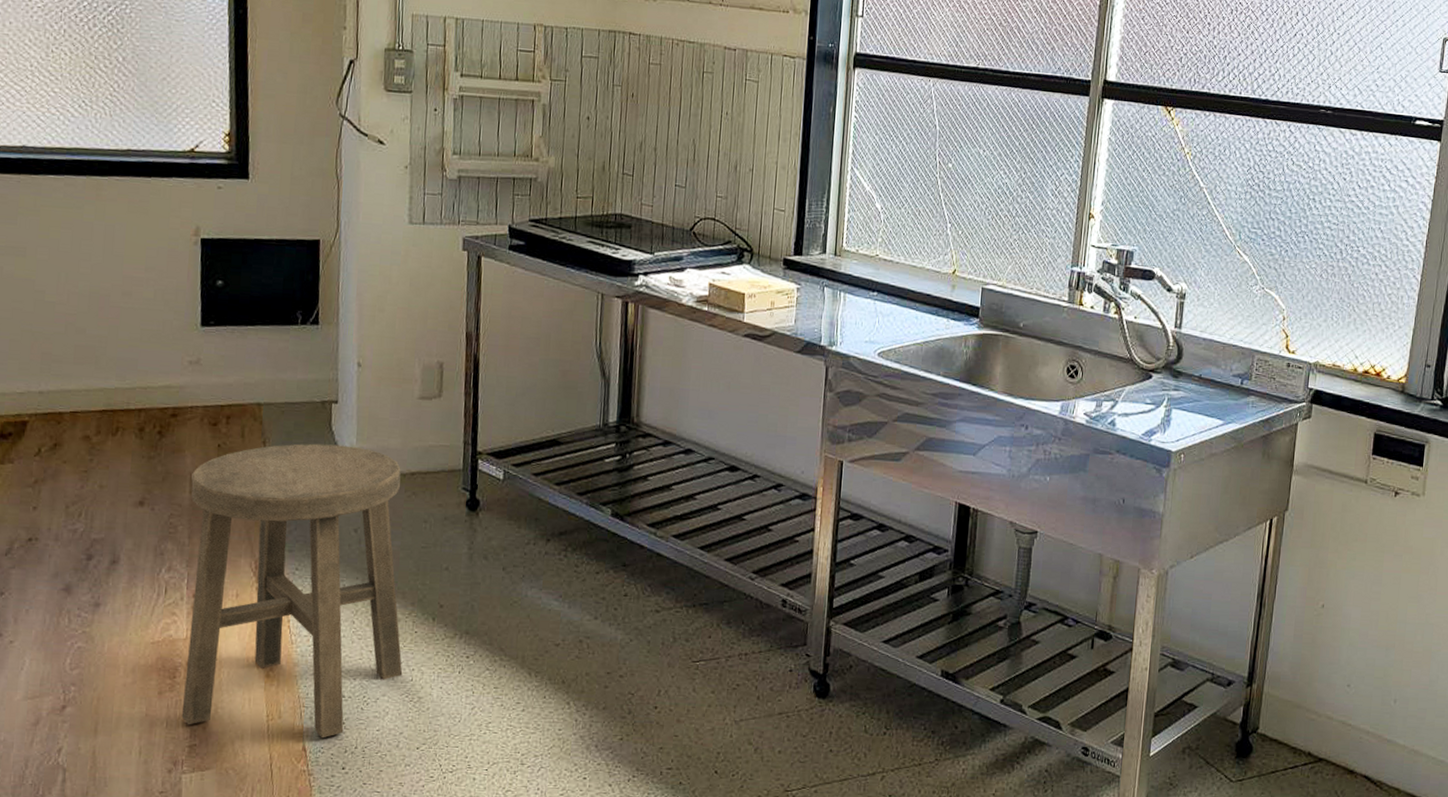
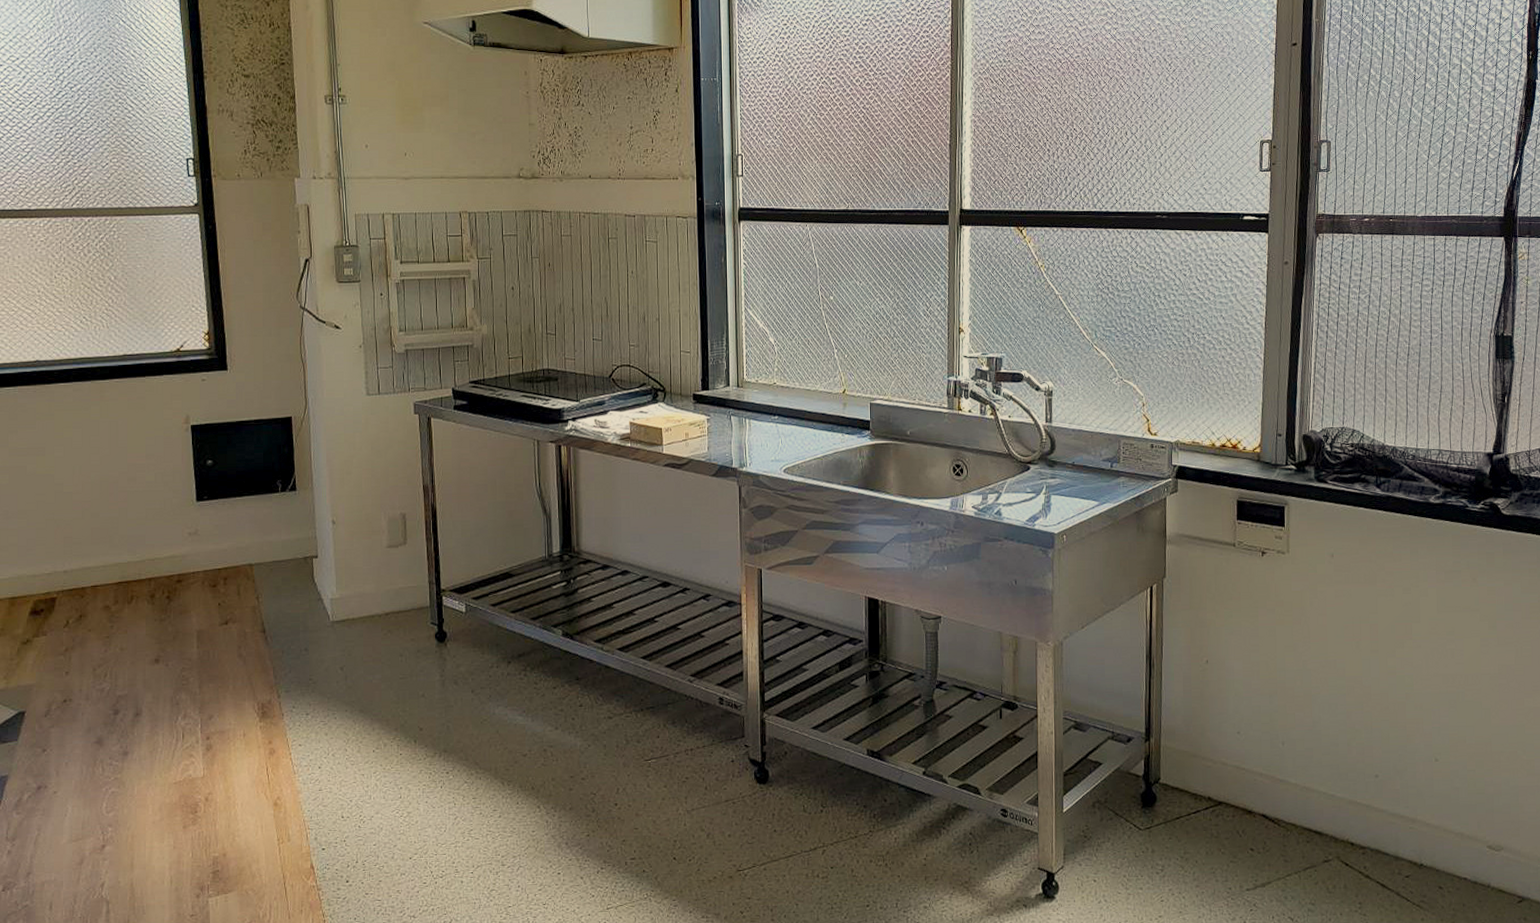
stool: present [181,443,403,739] -> none [198,594,392,856]

